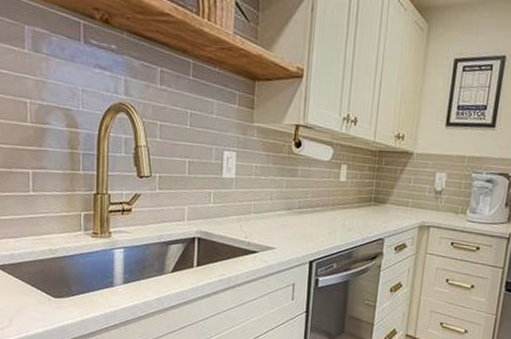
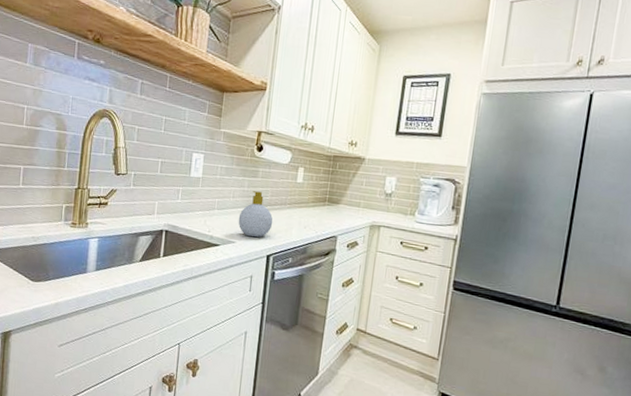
soap bottle: none [277,192,315,243] -> present [238,191,273,238]

